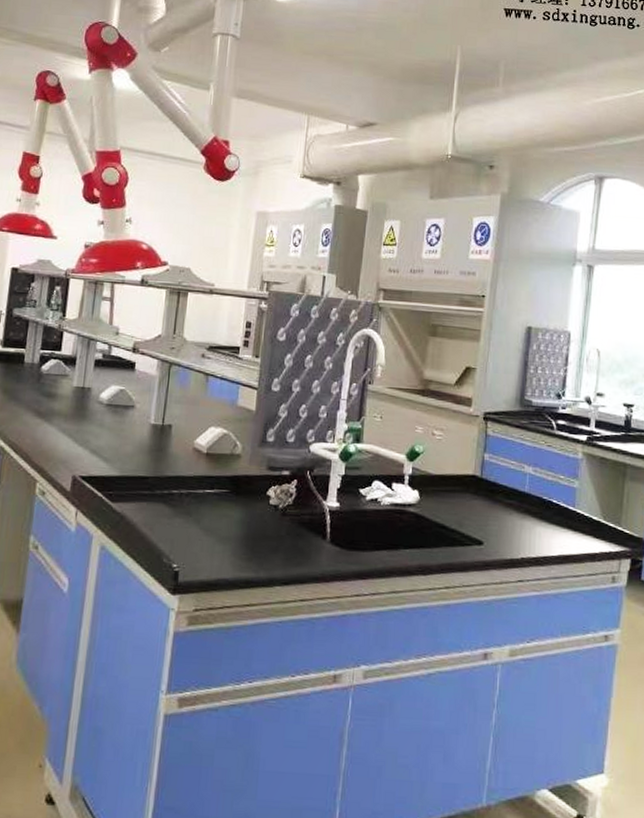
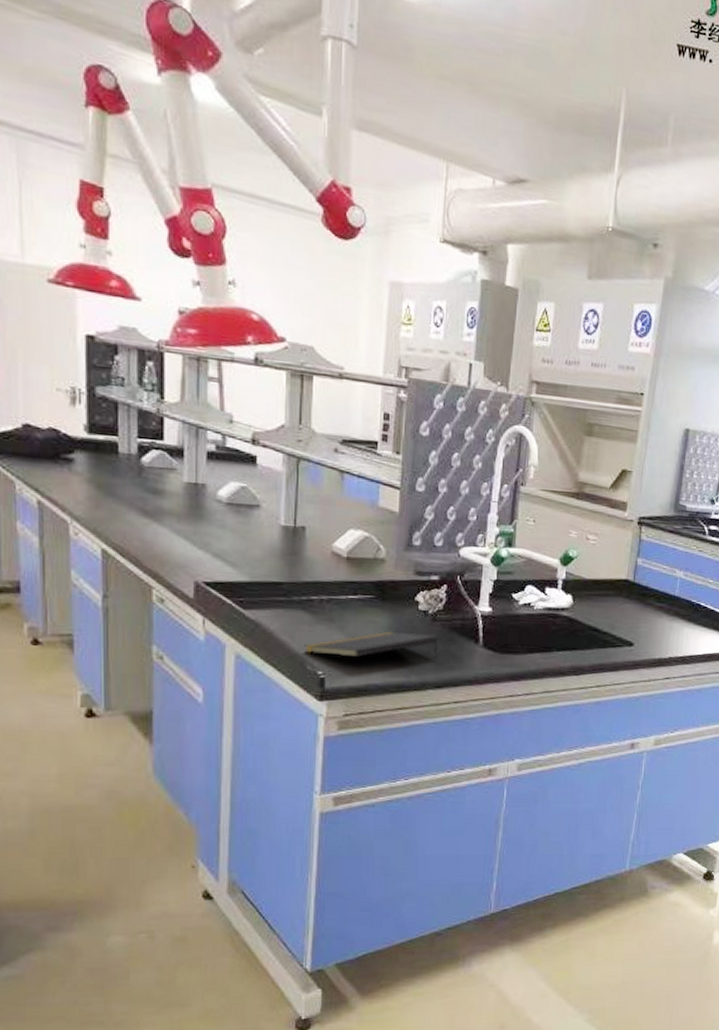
notepad: none [162,526,288,552] -> present [304,632,439,658]

